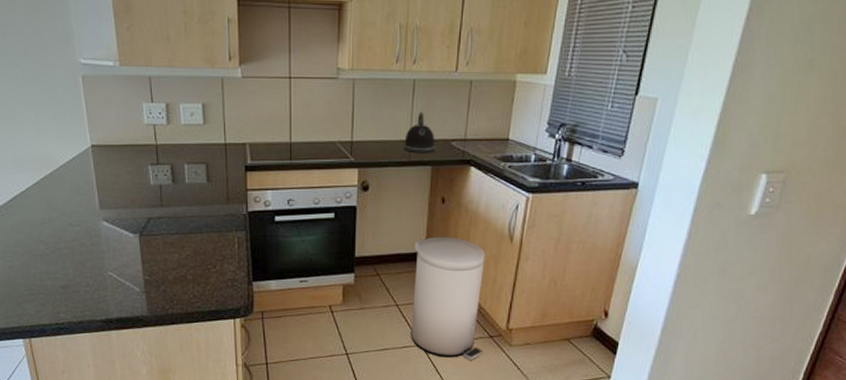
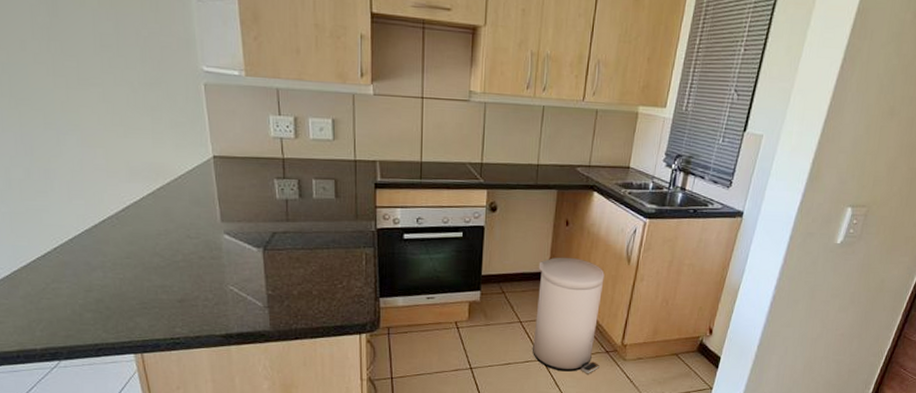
kettle: present [404,111,436,154] -> none [532,137,562,178]

